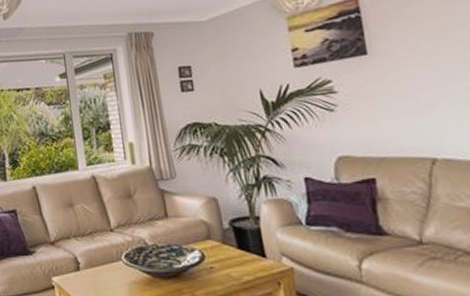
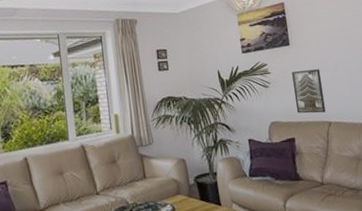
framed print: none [371,85,427,147] -> present [292,69,326,114]

